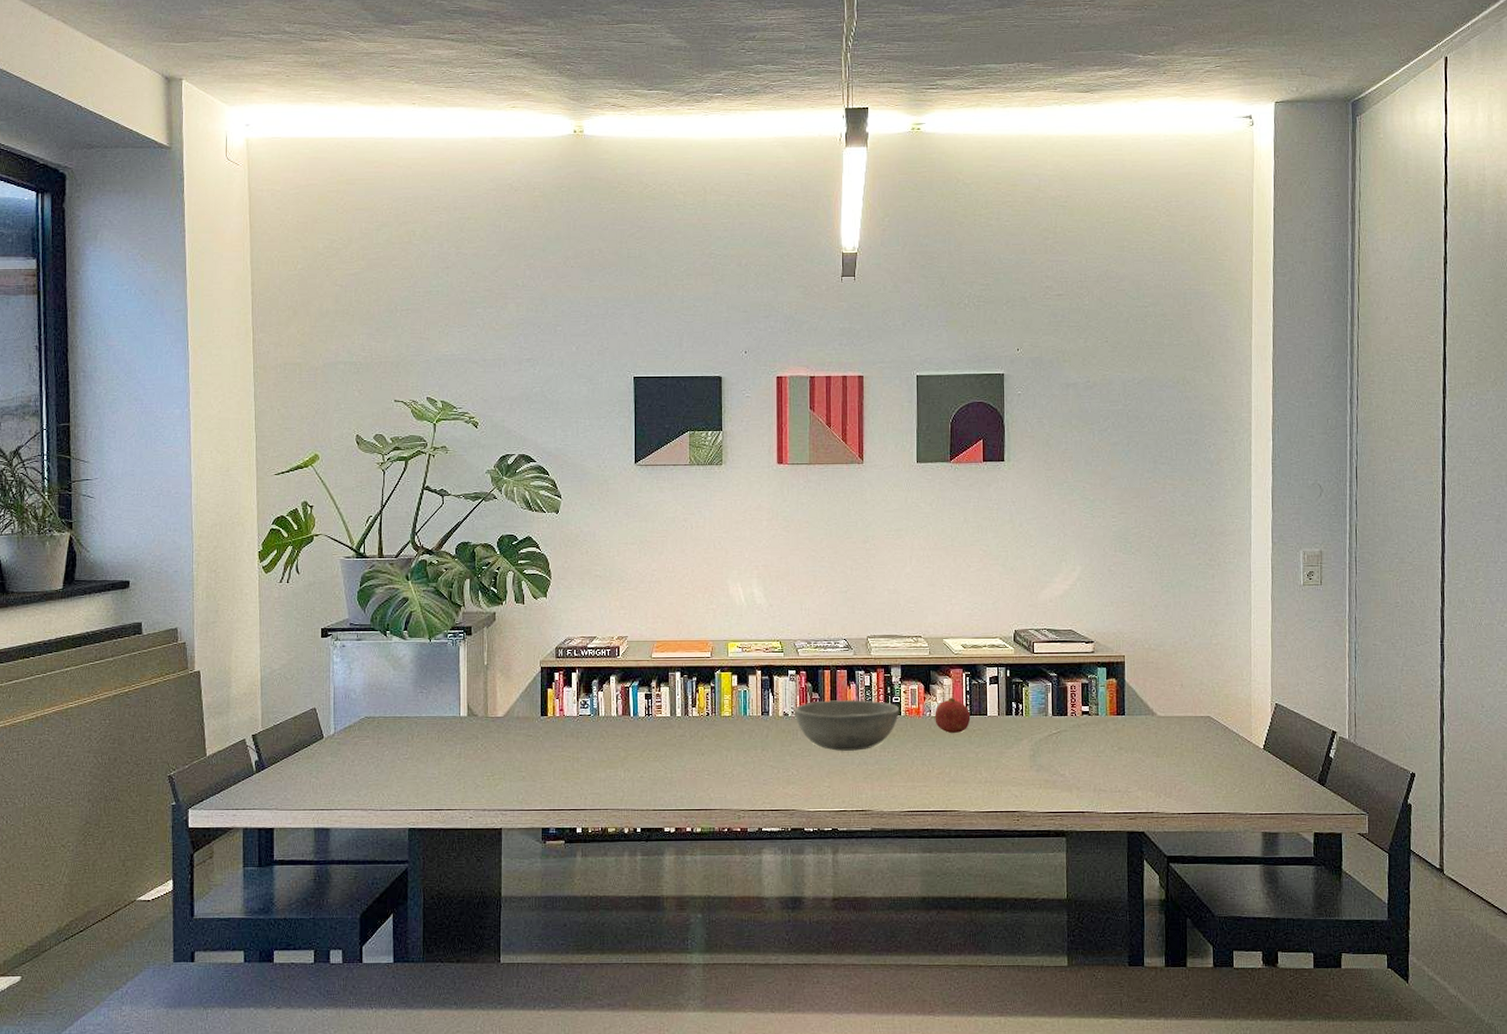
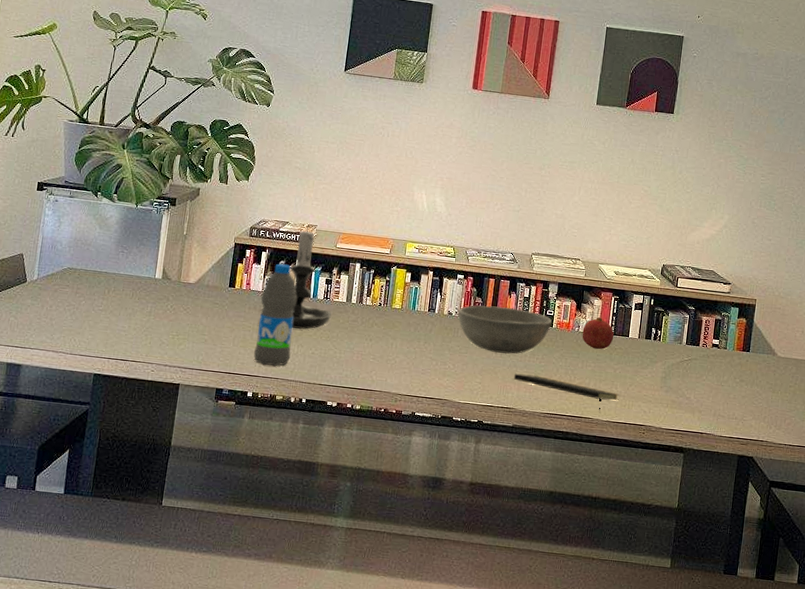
water bottle: none [577,683,618,797] -> present [254,263,297,367]
candle holder: none [578,637,656,753] -> present [260,225,331,330]
notepad: none [865,771,985,803] -> present [513,373,619,412]

